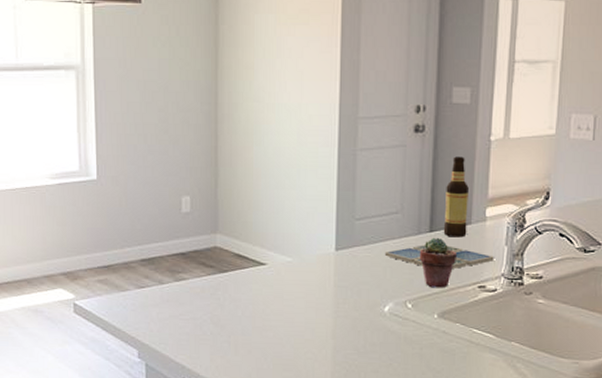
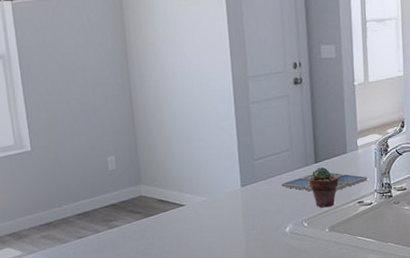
bottle: present [443,156,469,238] -> none [324,100,344,166]

